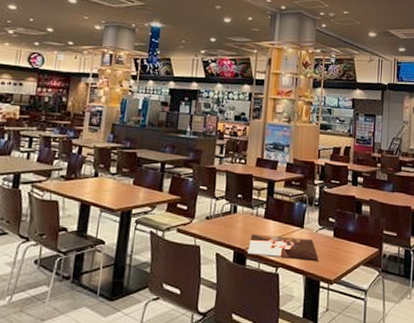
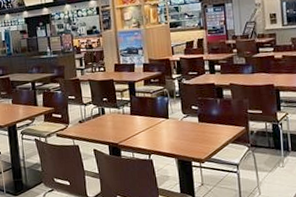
tray: present [248,233,319,260] -> none [121,126,187,147]

